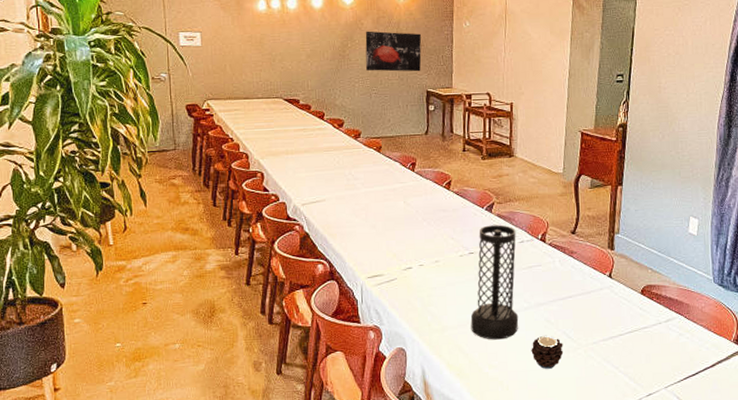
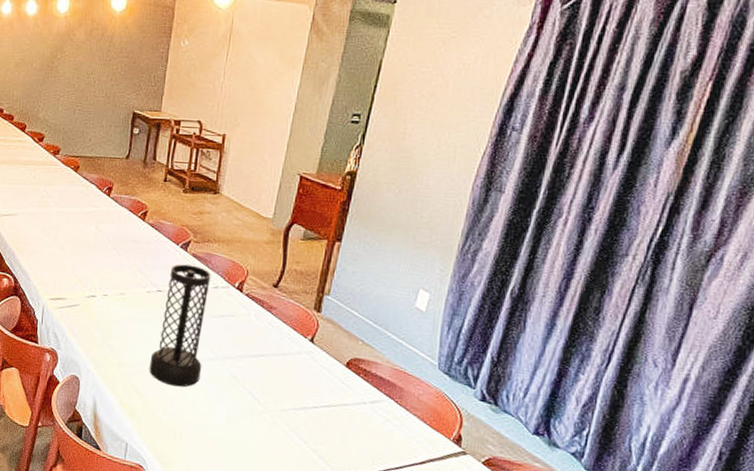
wall art: present [365,31,422,72] -> none [72,42,134,91]
candle: present [531,336,564,369] -> none [211,392,248,428]

